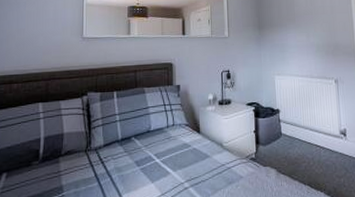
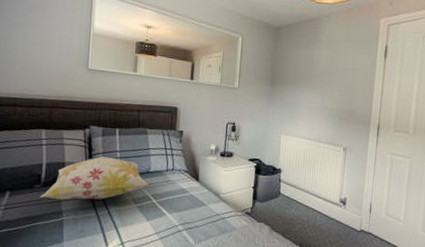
decorative pillow: none [38,121,151,175] -> present [39,156,149,200]

